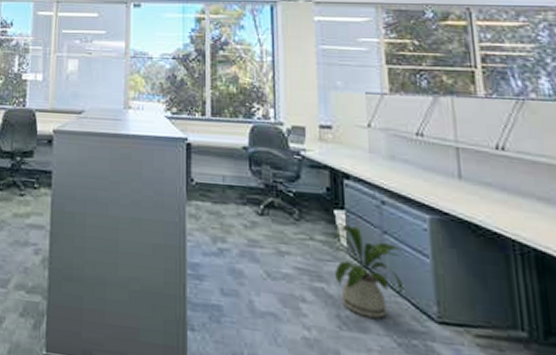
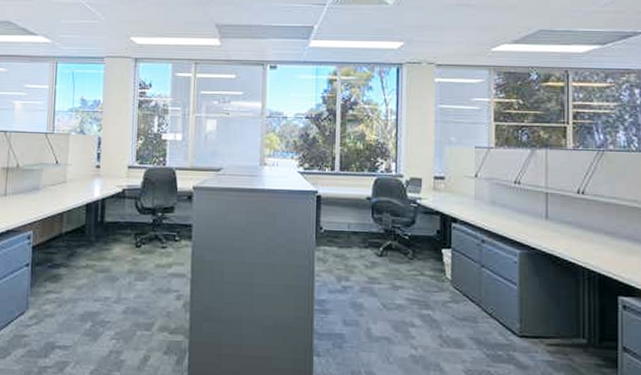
house plant: present [331,223,403,319] -> none [439,260,495,336]

